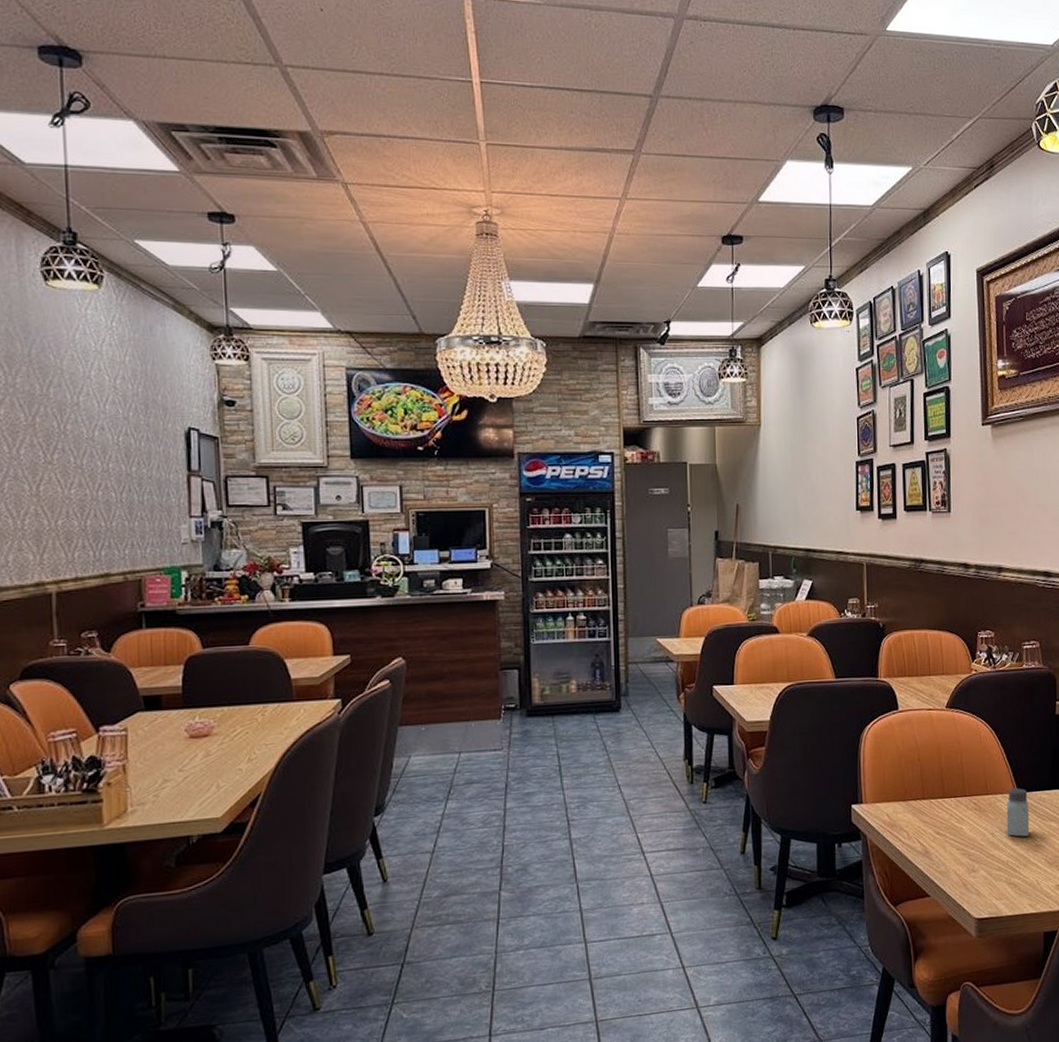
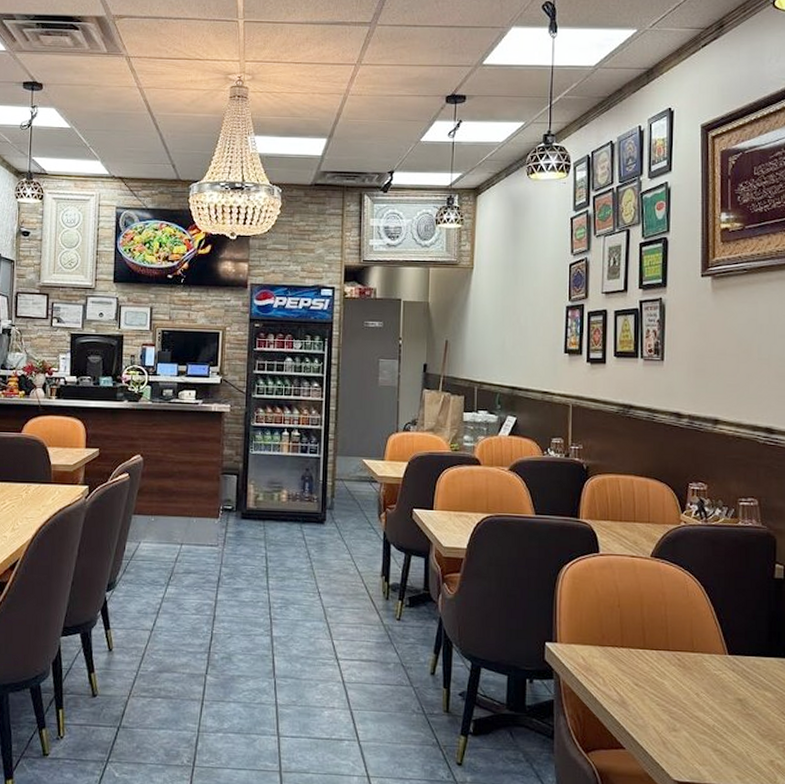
saltshaker: present [1006,788,1030,837] -> none [714,650,740,703]

